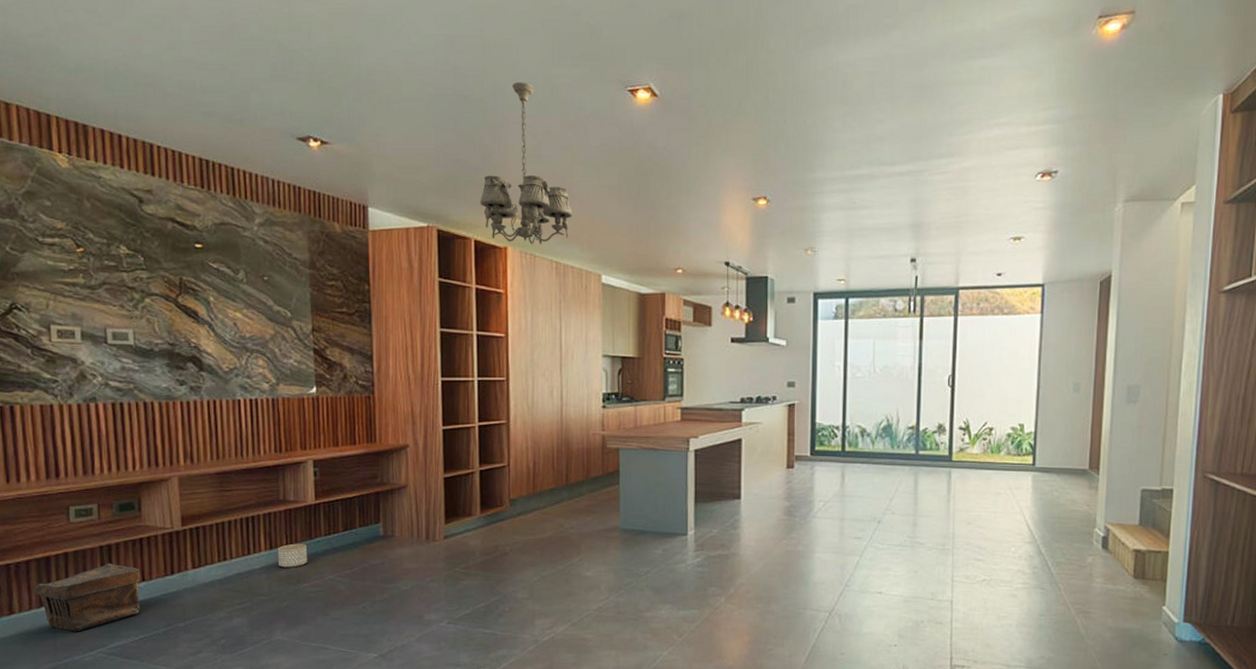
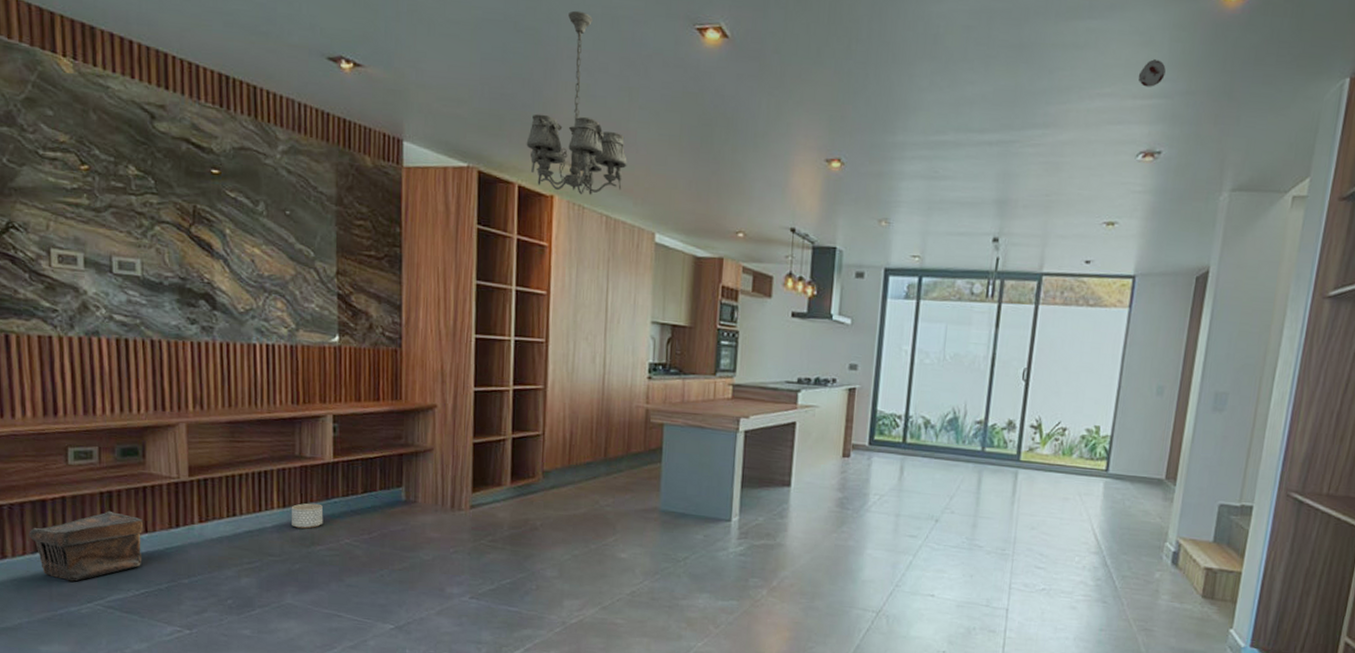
smoke detector: none [1030,90,1055,114] -> present [1138,59,1166,87]

